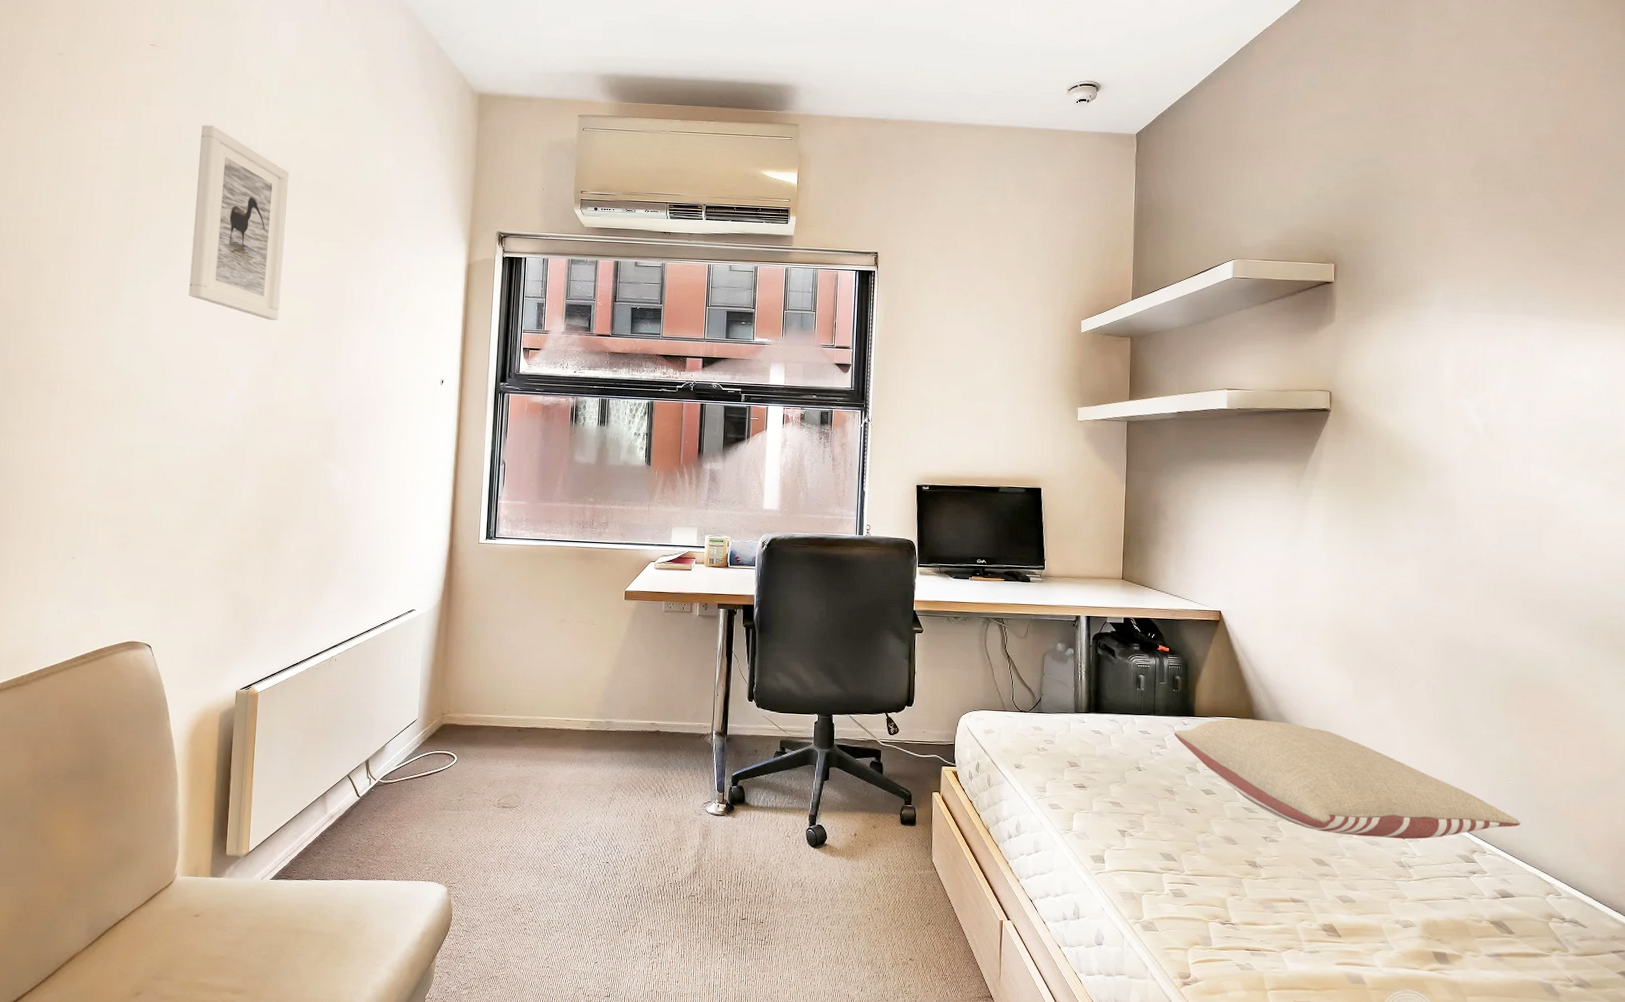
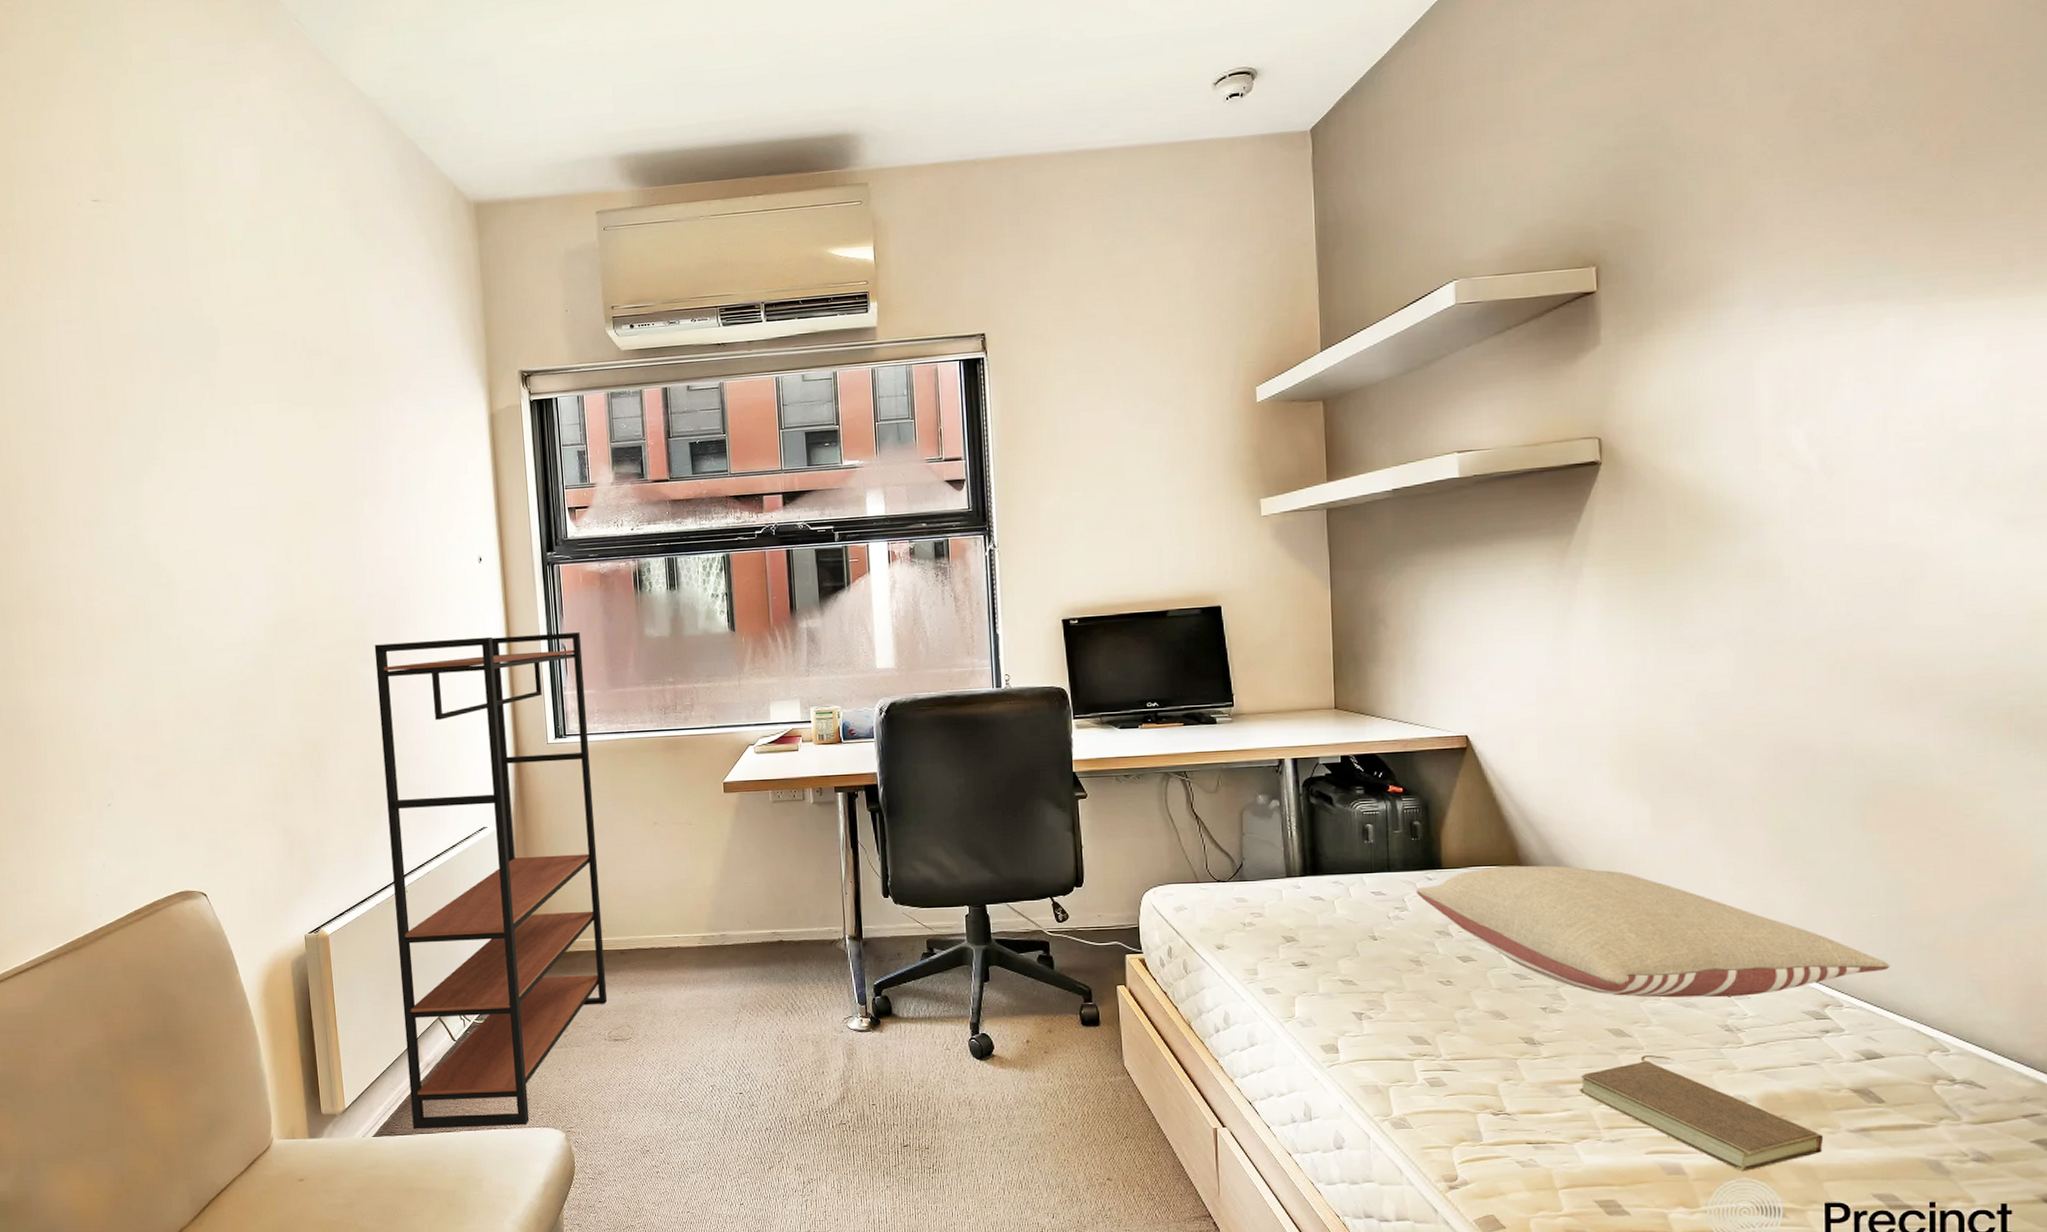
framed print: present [189,125,290,320] -> none [165,287,286,511]
bookshelf: none [309,443,520,878] -> present [374,632,608,1129]
book: none [1288,882,1469,985] -> present [1579,1055,1824,1172]

